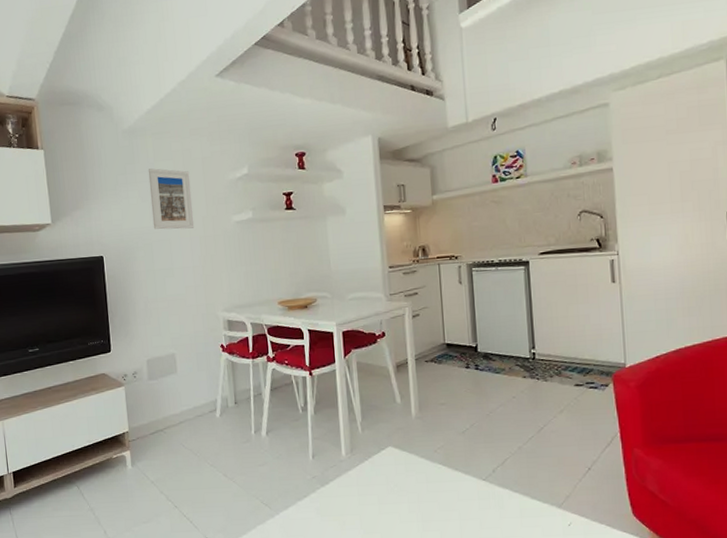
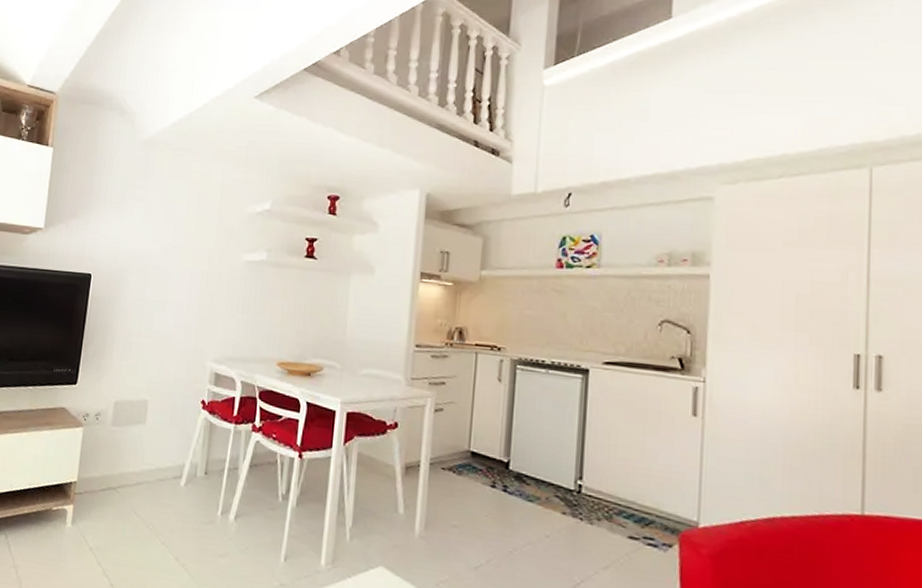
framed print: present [148,168,195,230] -> none [153,186,205,260]

